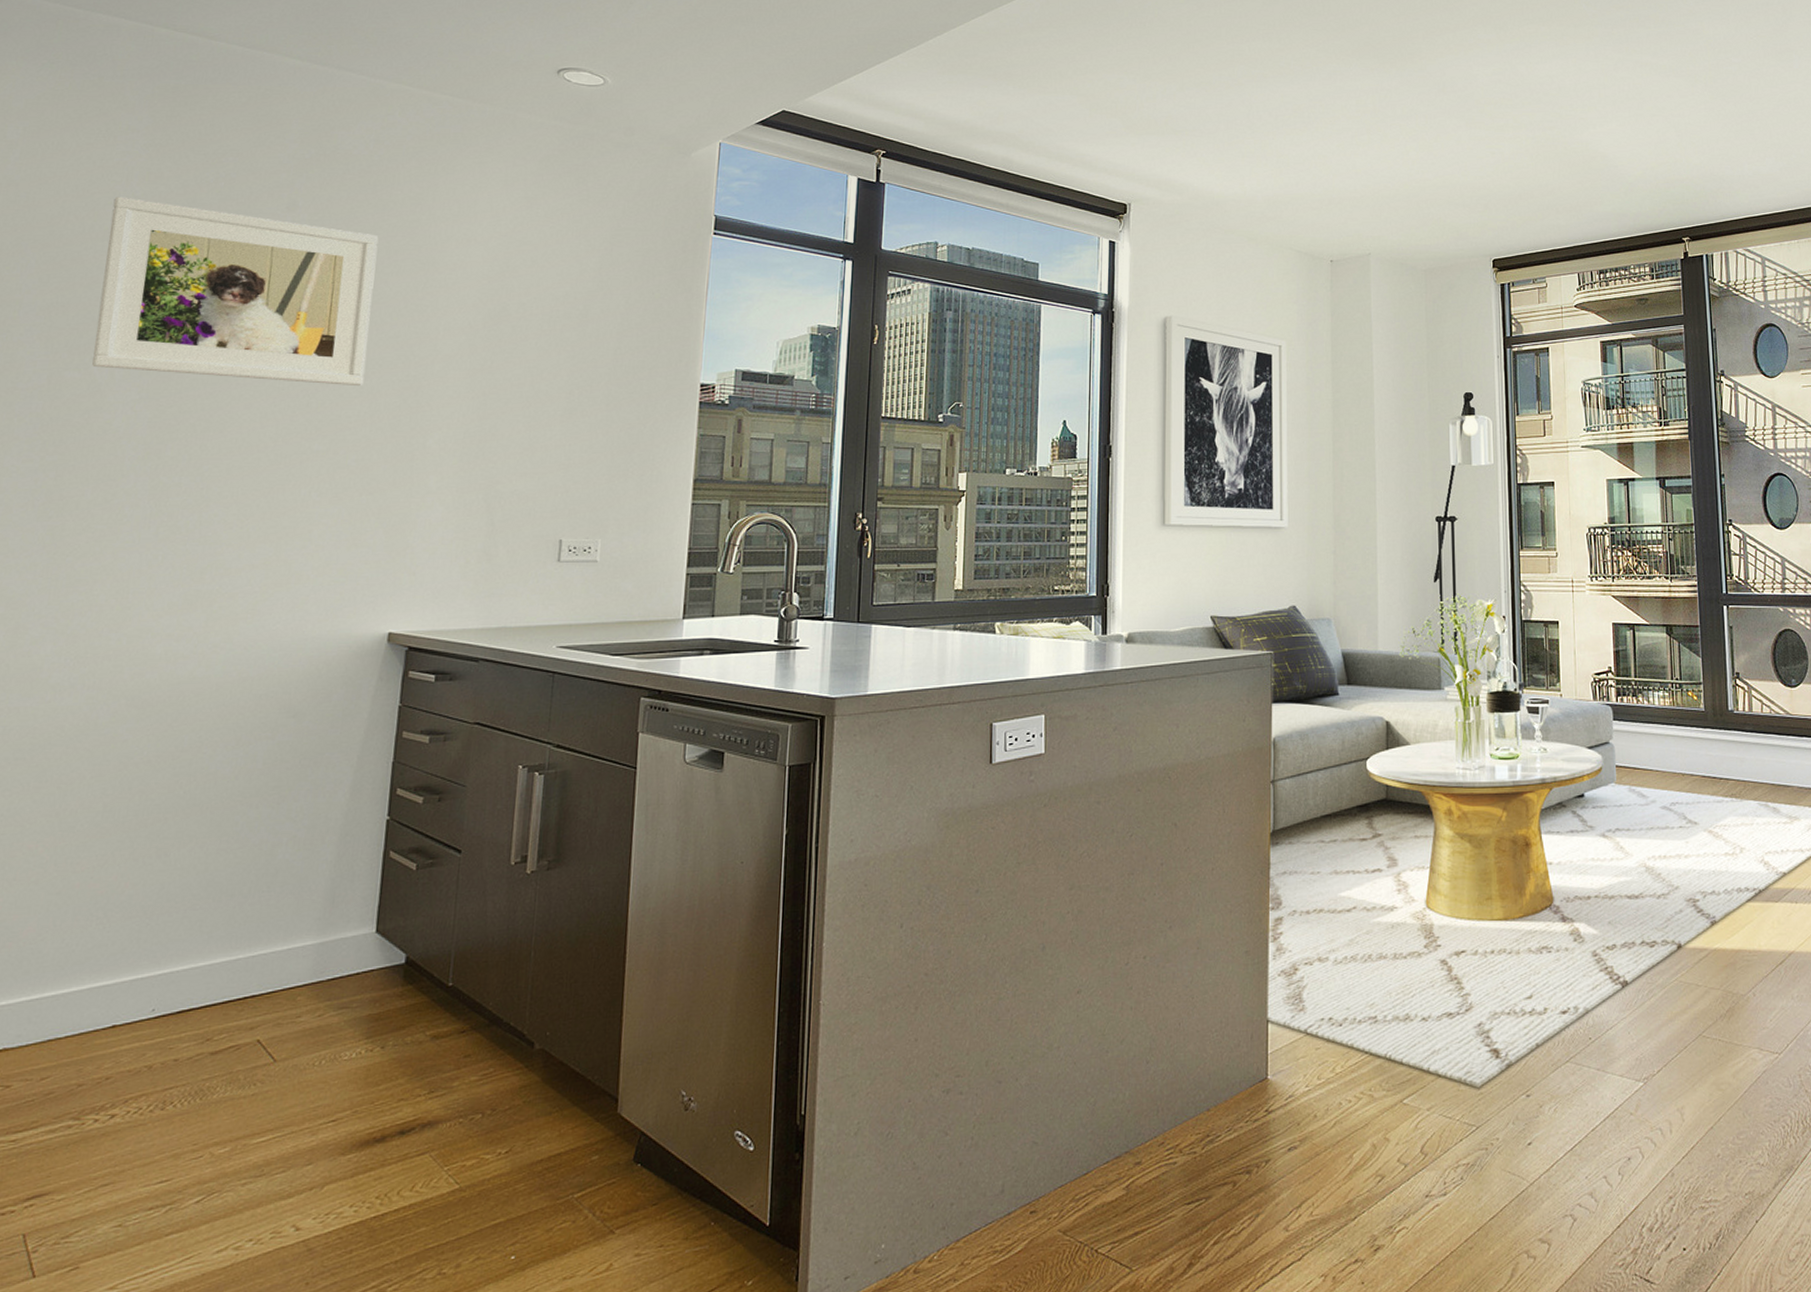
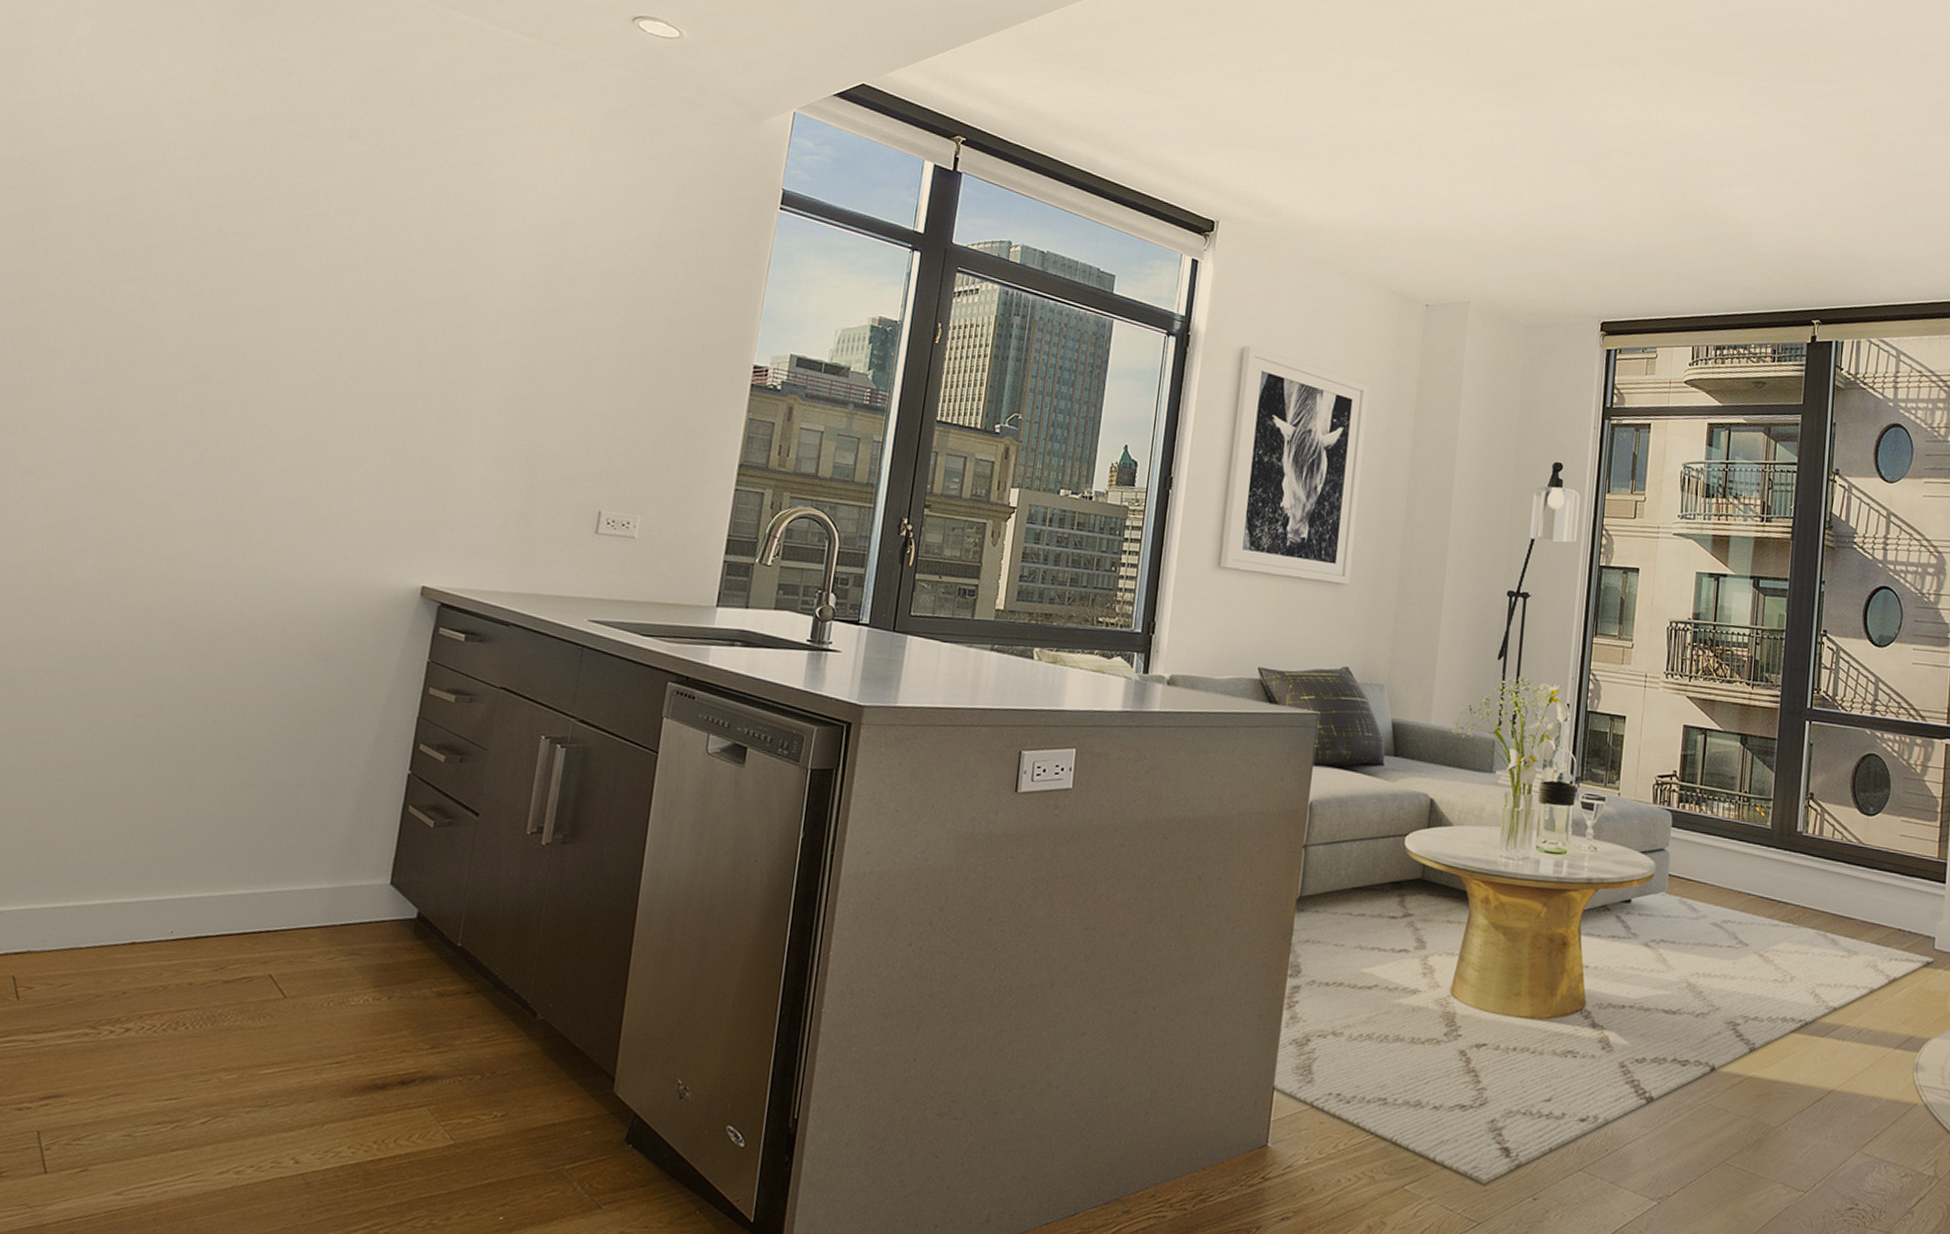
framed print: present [92,197,379,387] -> none [147,107,439,331]

